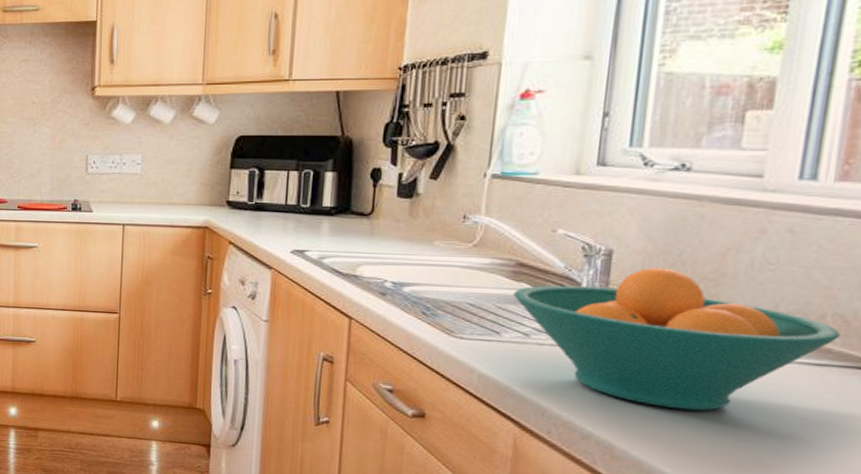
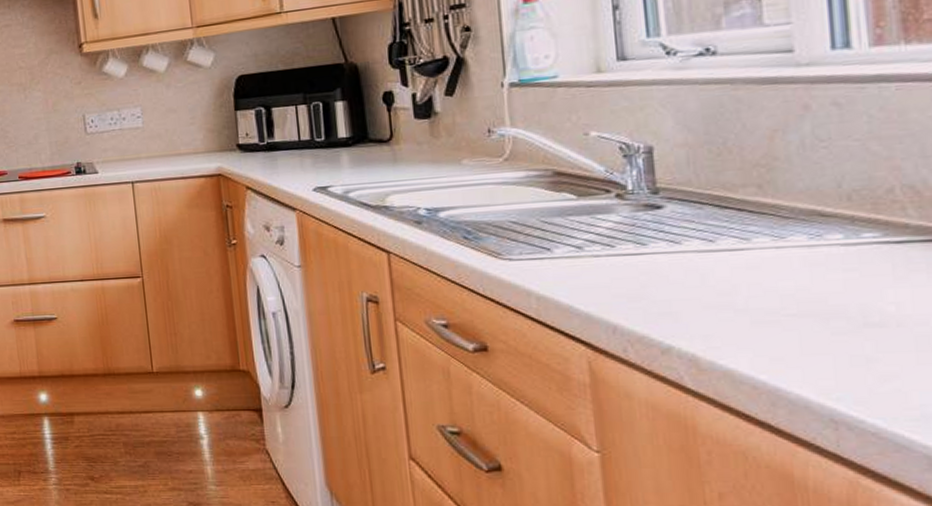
fruit bowl: present [513,267,841,411] -> none [556,158,915,309]

